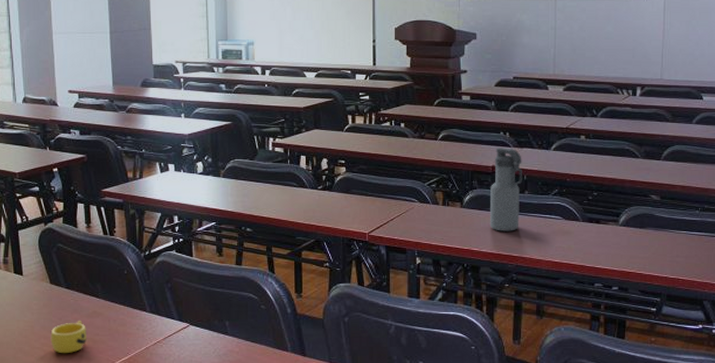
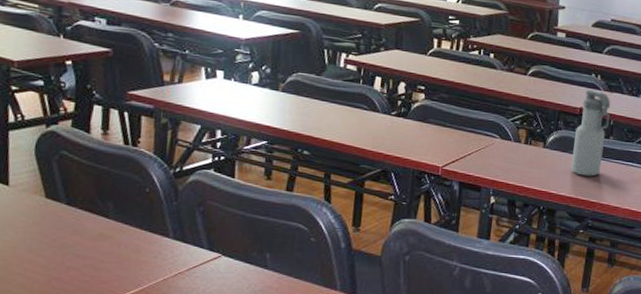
cup: present [50,321,88,354] -> none [37,244,89,283]

